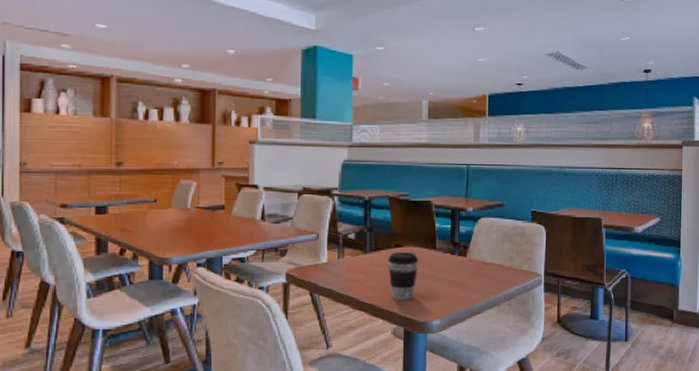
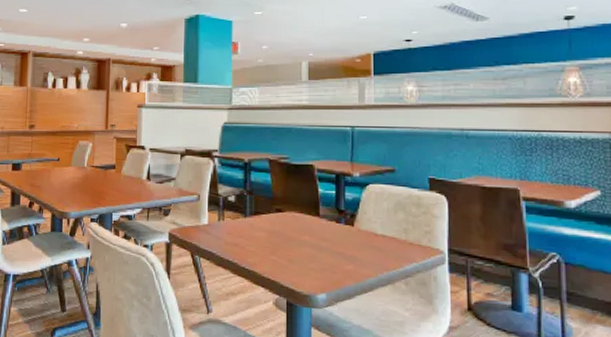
coffee cup: present [388,251,419,301] -> none [269,216,302,270]

